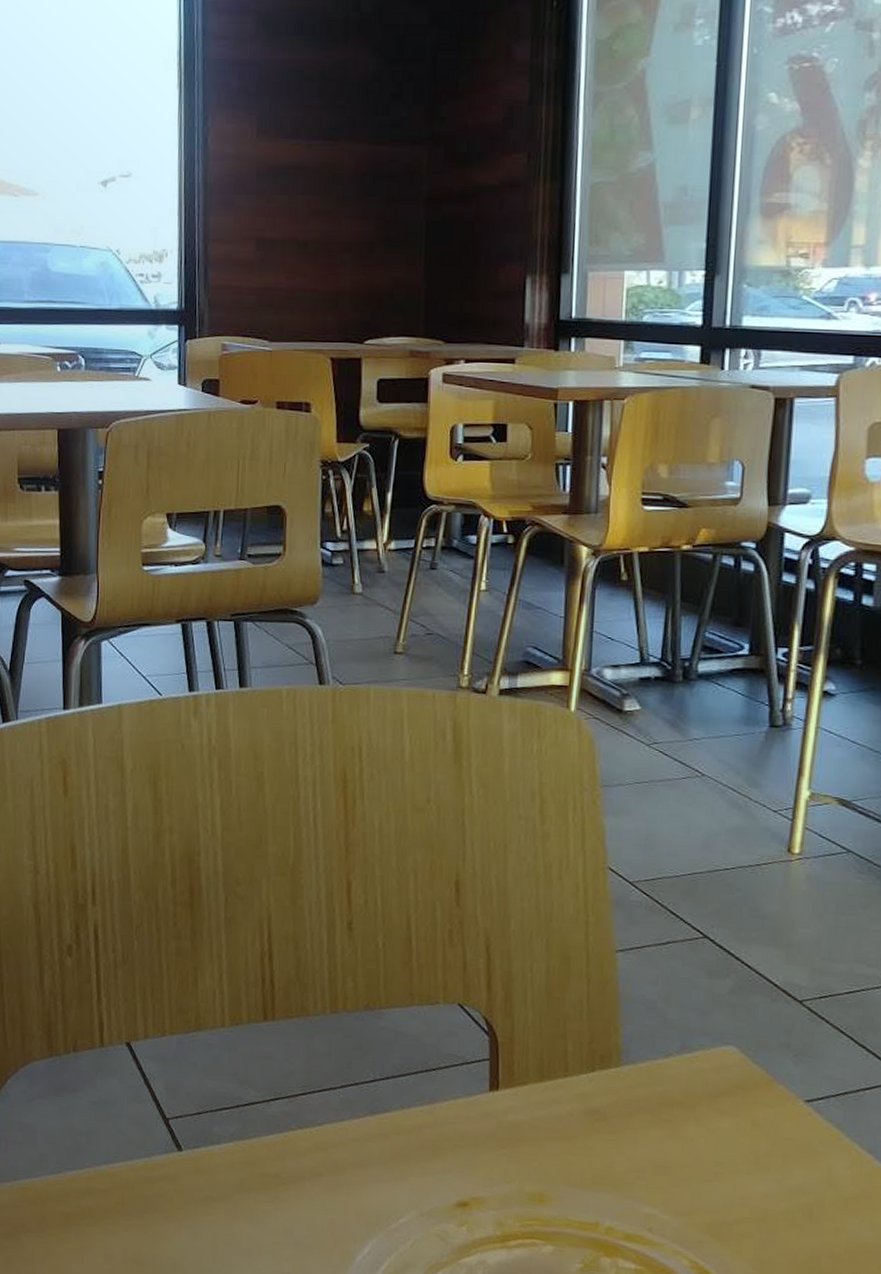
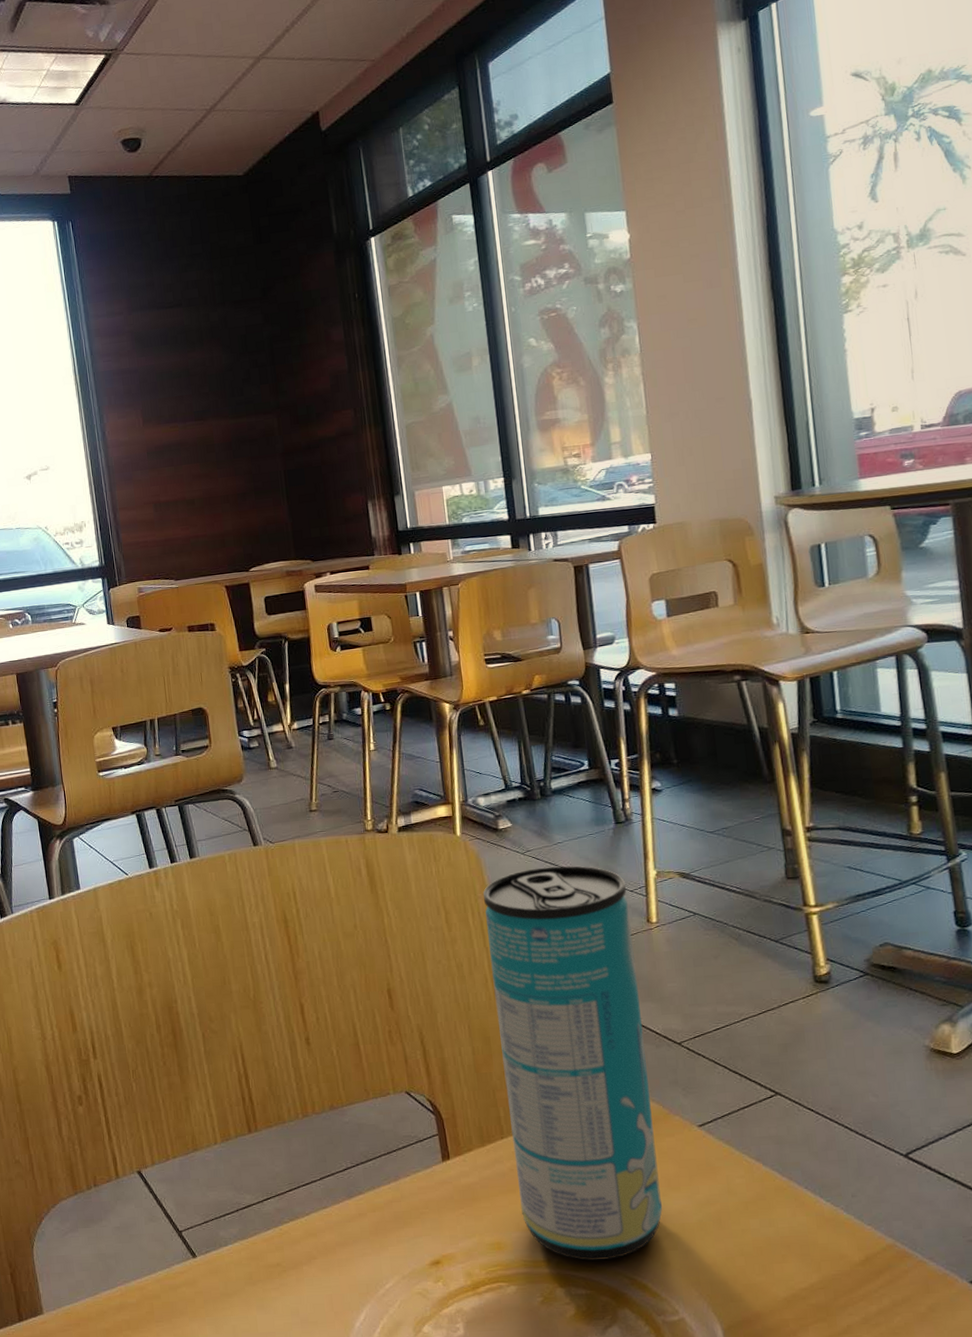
beverage can: none [574,765,769,1236] -> present [483,865,663,1261]

